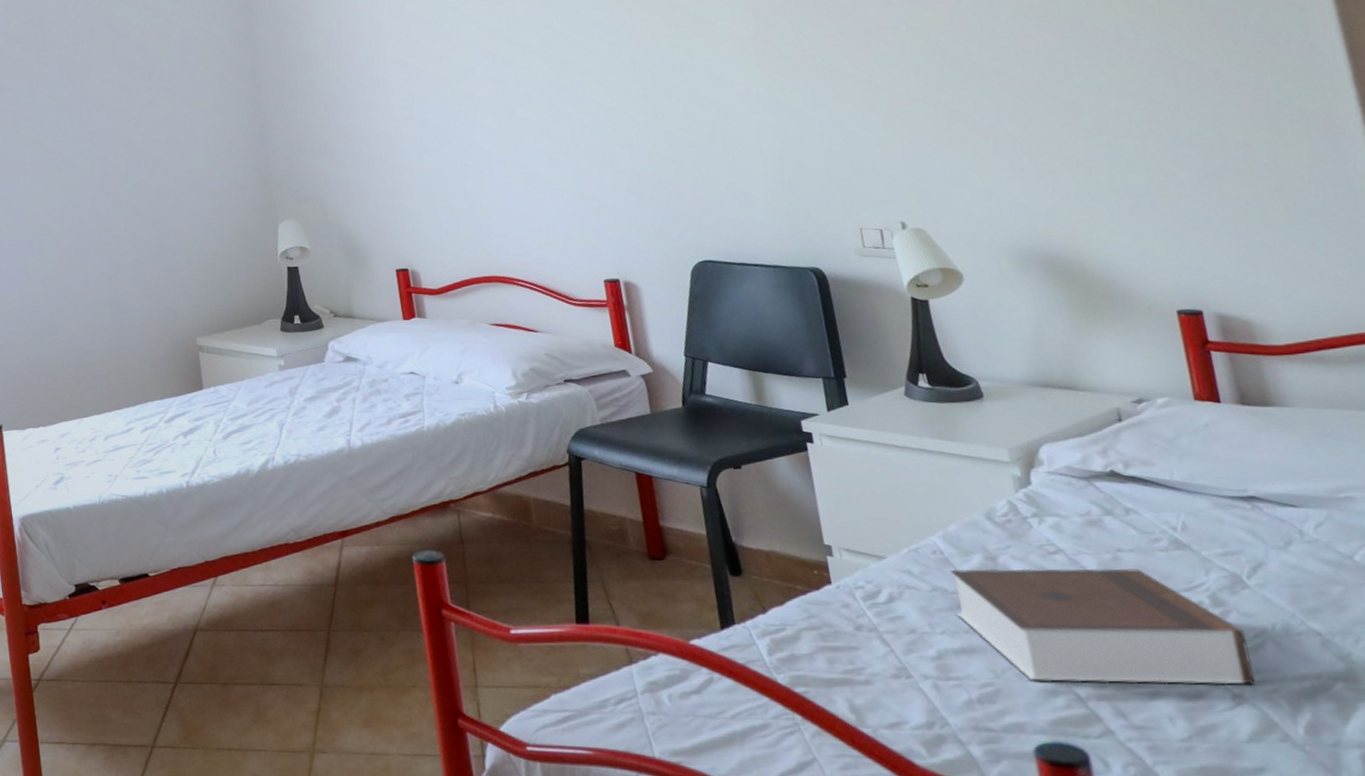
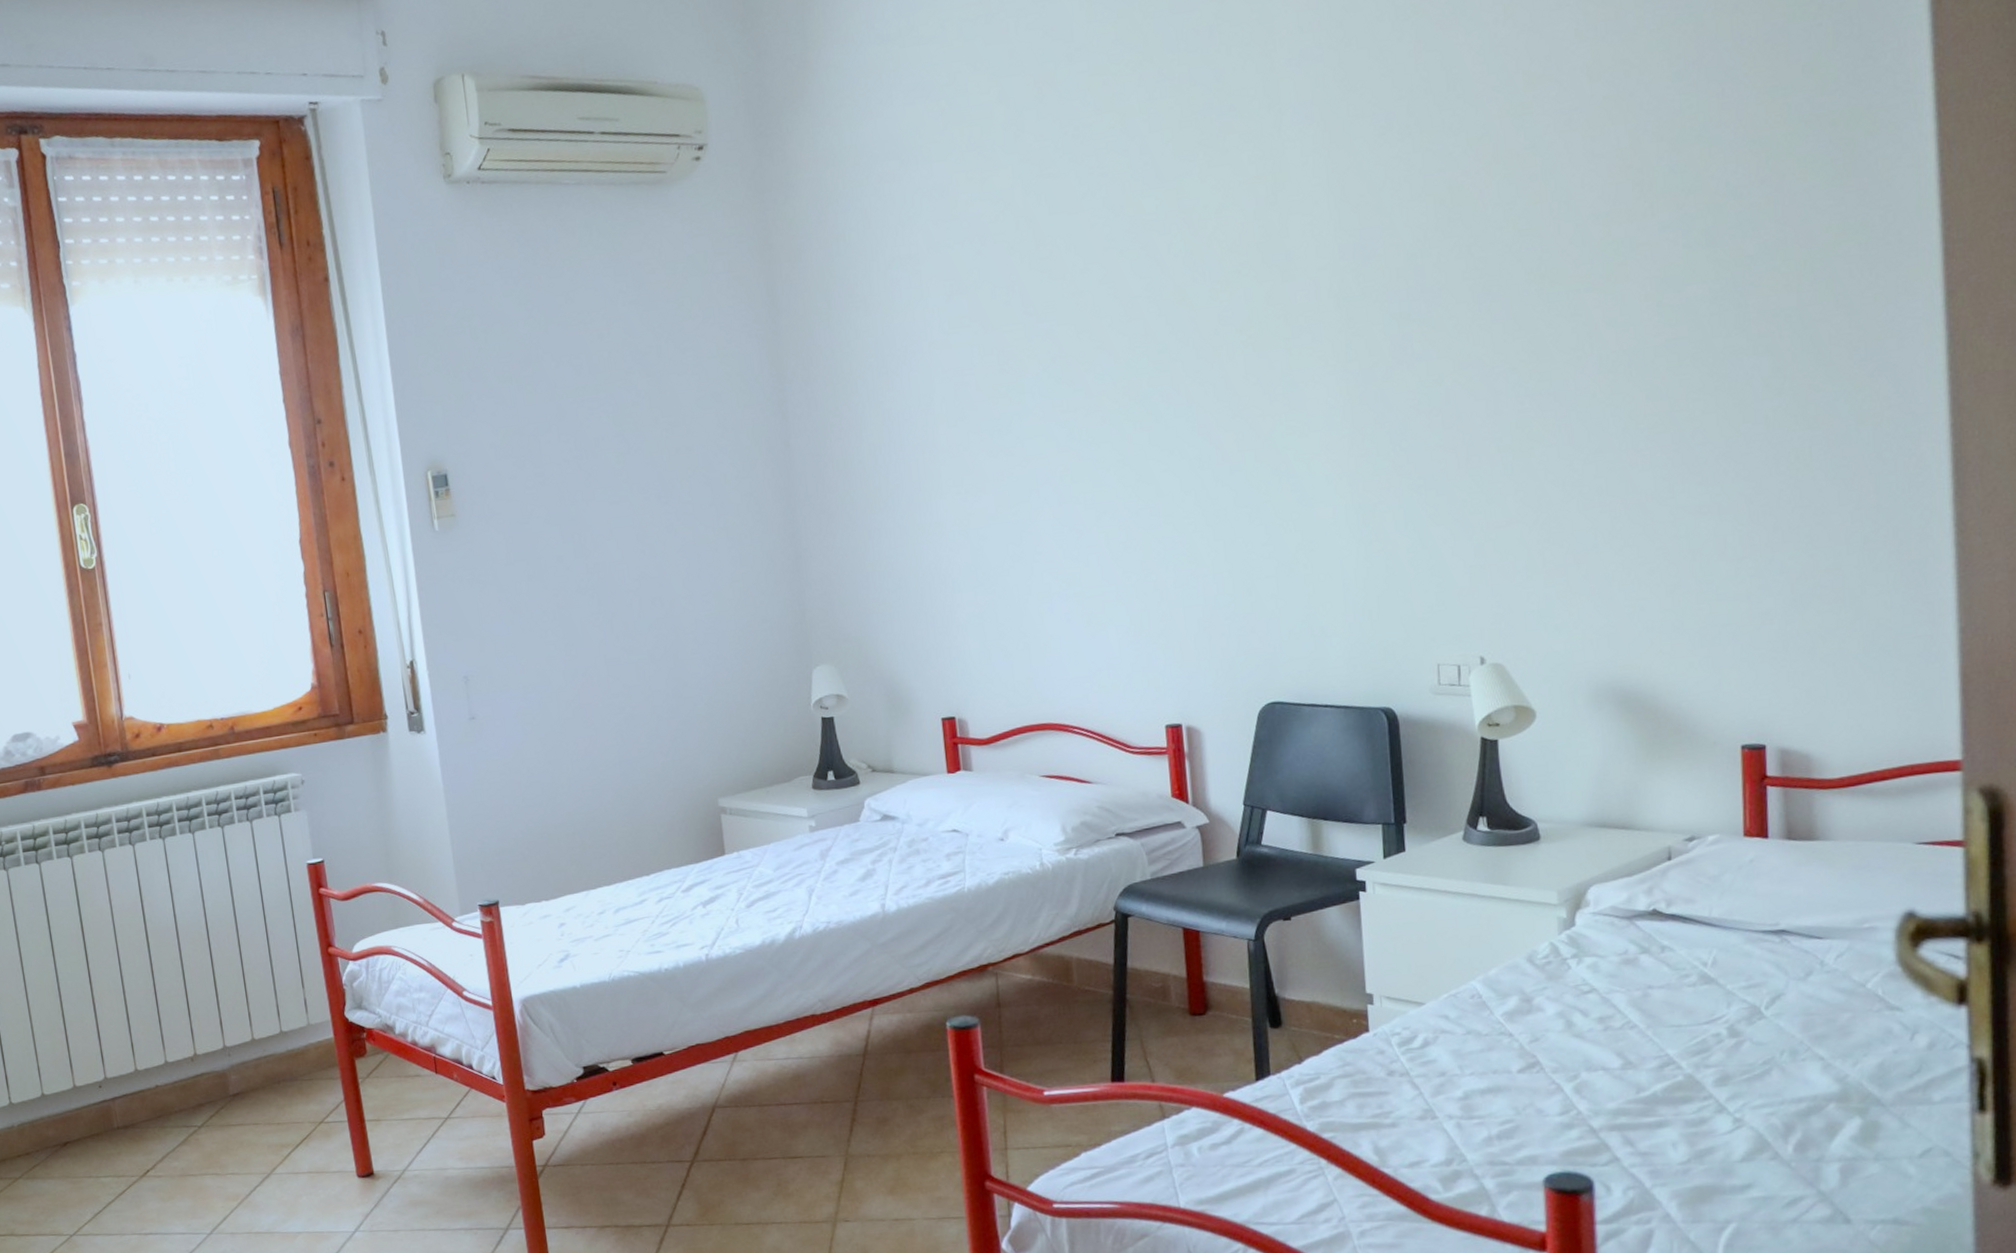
book: present [949,568,1256,685] -> none [1485,1004,1757,1116]

